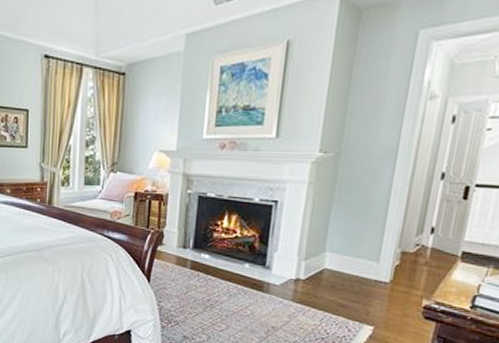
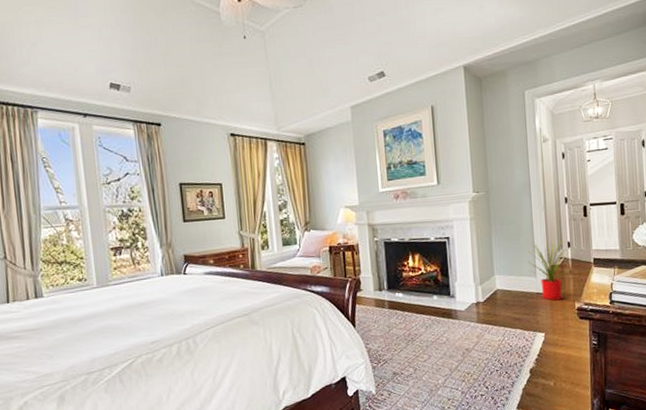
house plant: none [371,220,444,293] -> present [527,240,577,301]

